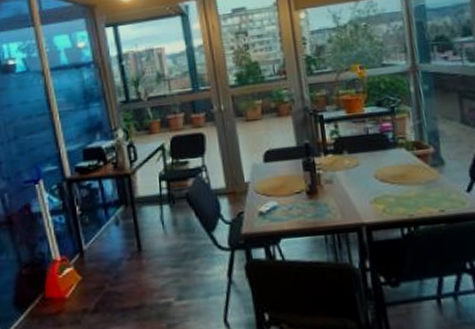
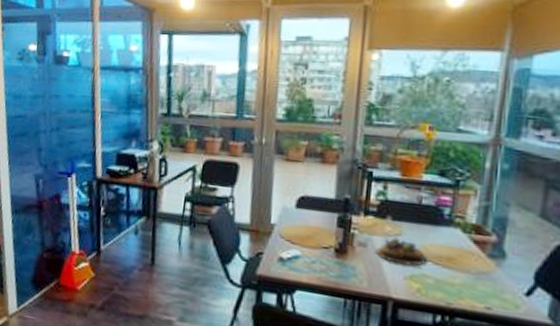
succulent plant: none [341,168,386,192] -> present [376,237,428,267]

